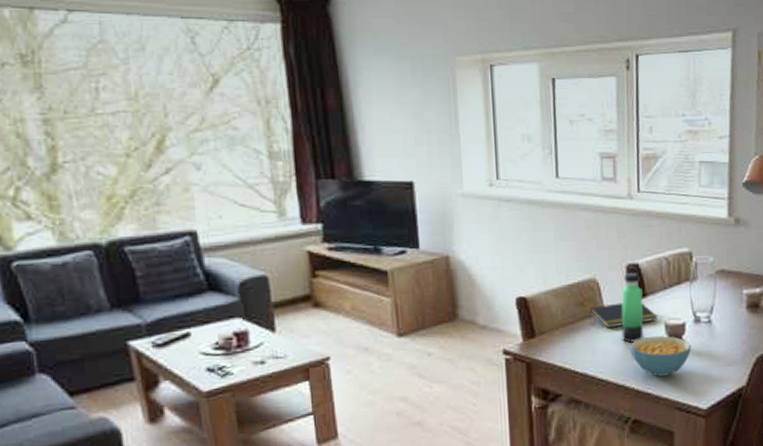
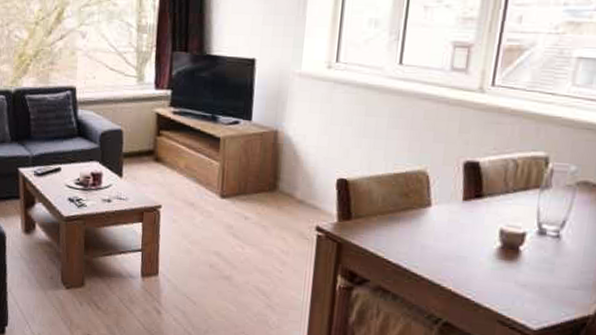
notepad: present [589,302,659,329] -> none [413,199,494,225]
thermos bottle: present [621,266,645,343] -> none [446,163,479,243]
cereal bowl: present [630,335,691,377] -> none [453,240,529,285]

